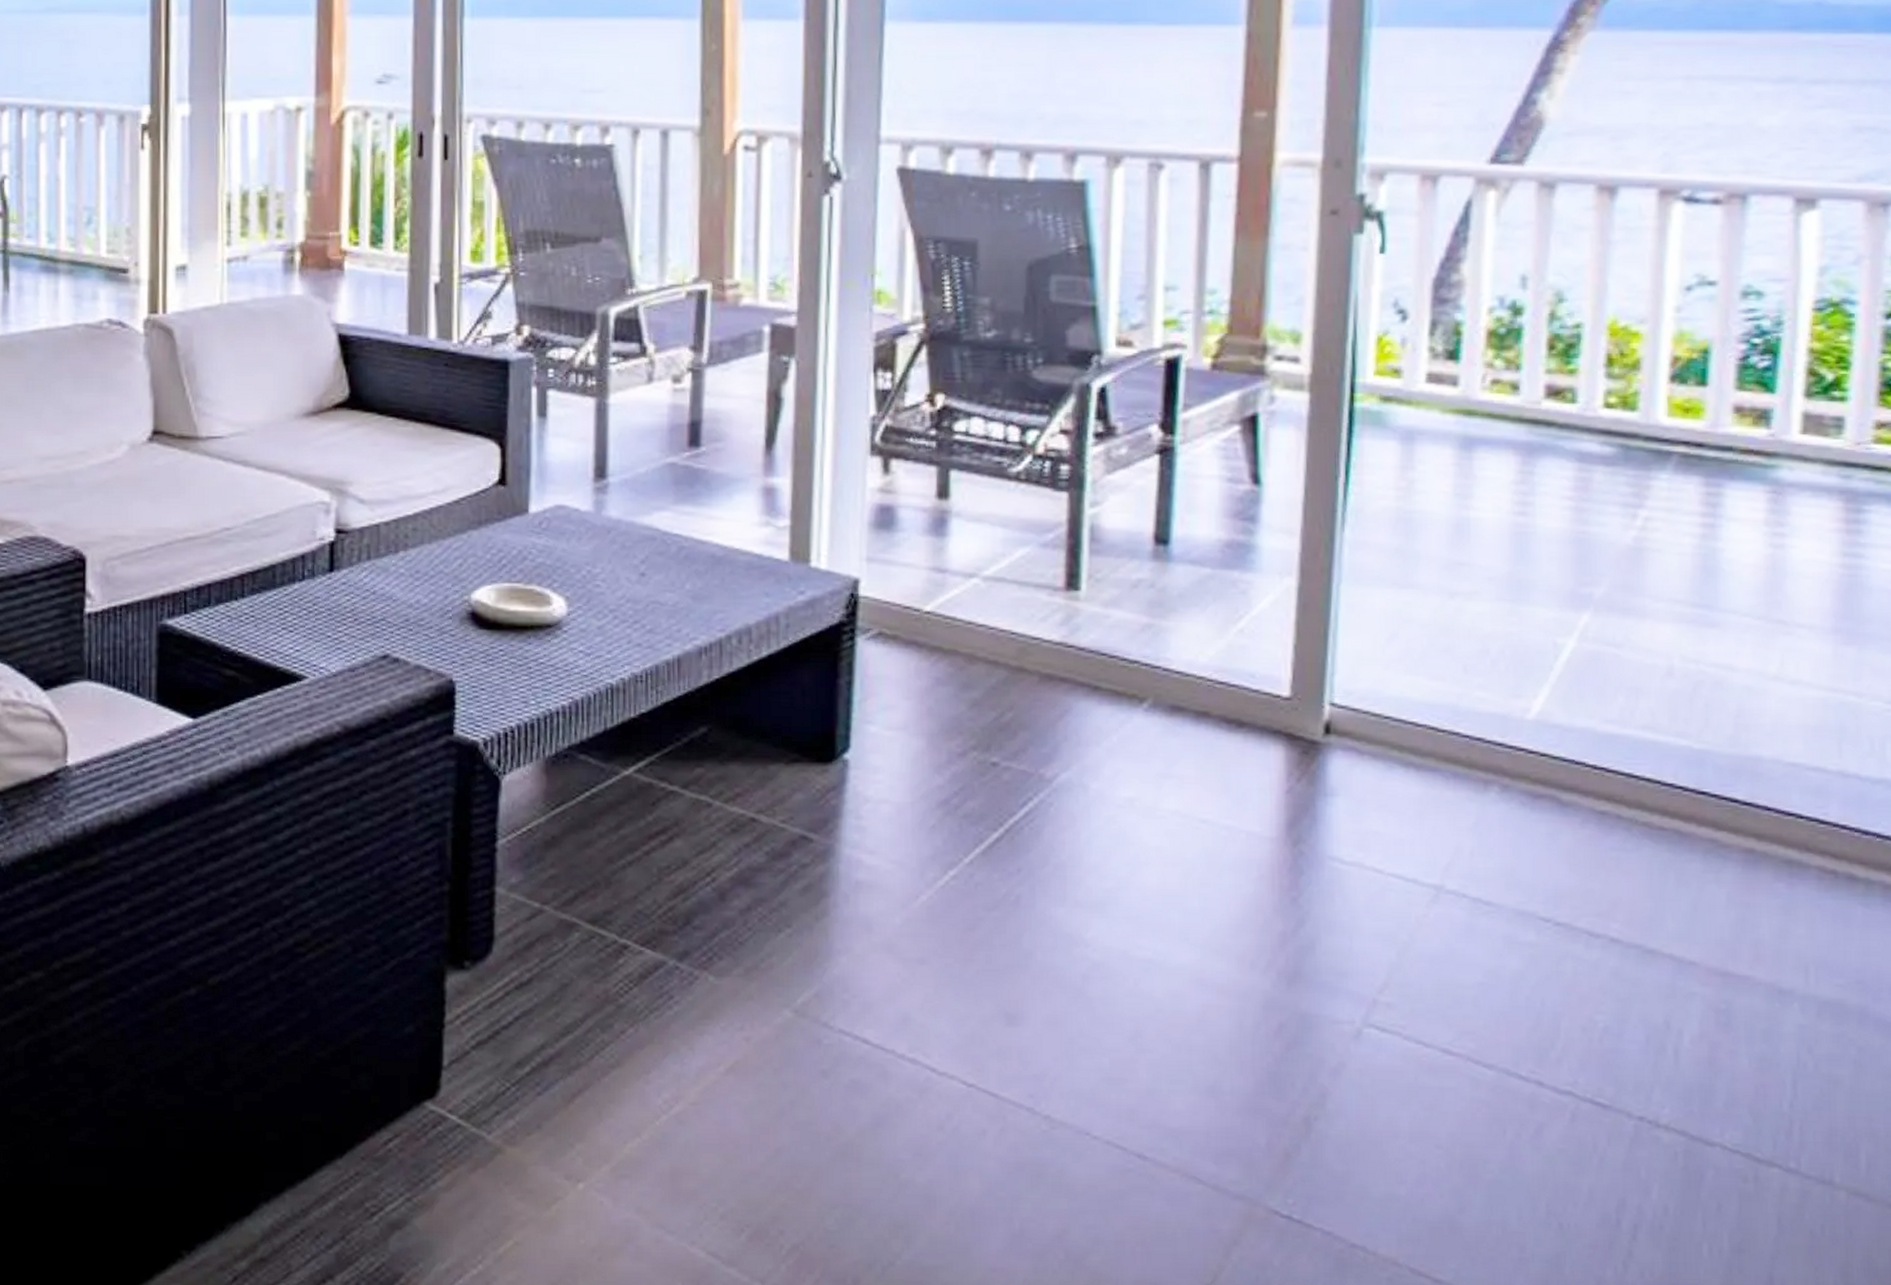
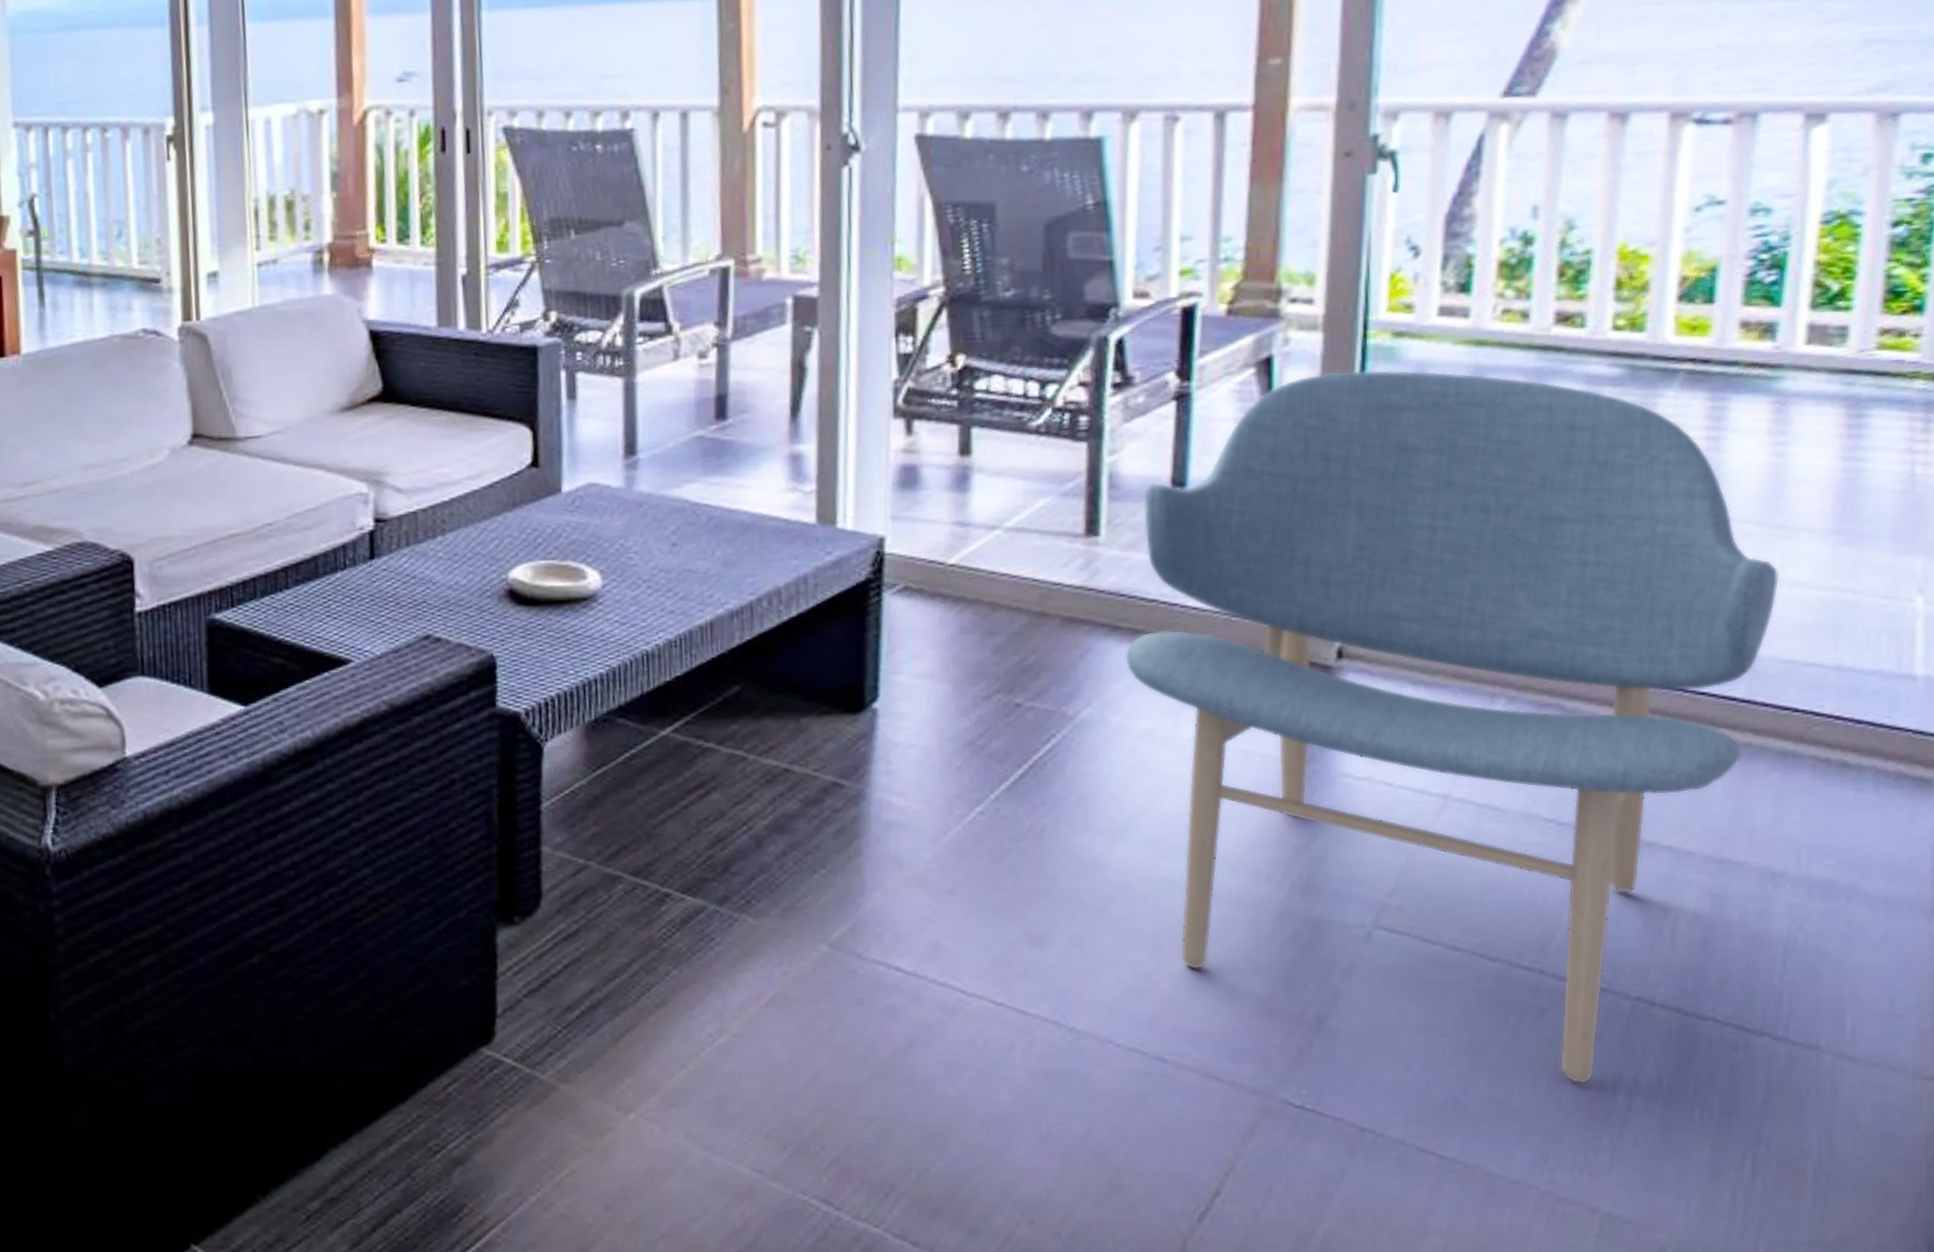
lounge chair: none [1105,434,1780,1209] -> present [1125,369,1780,1084]

